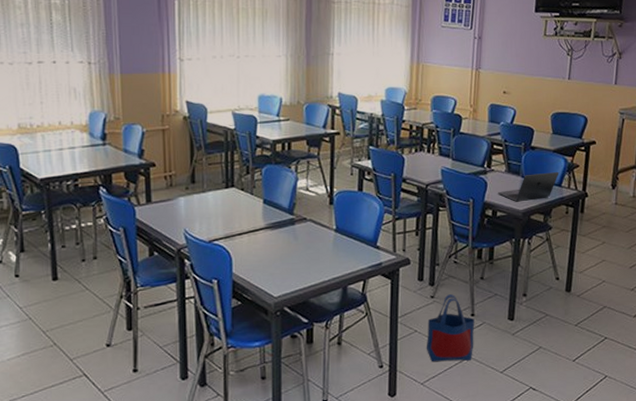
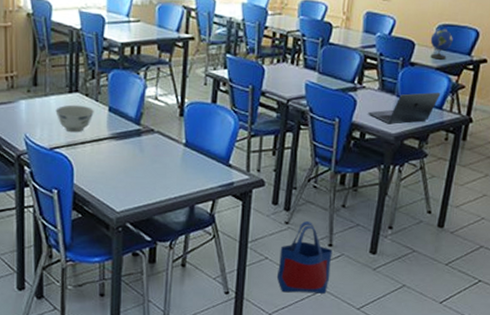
bowl: none [213,199,250,225] -> present [55,104,94,133]
globe: none [546,115,566,143] -> present [430,28,453,60]

